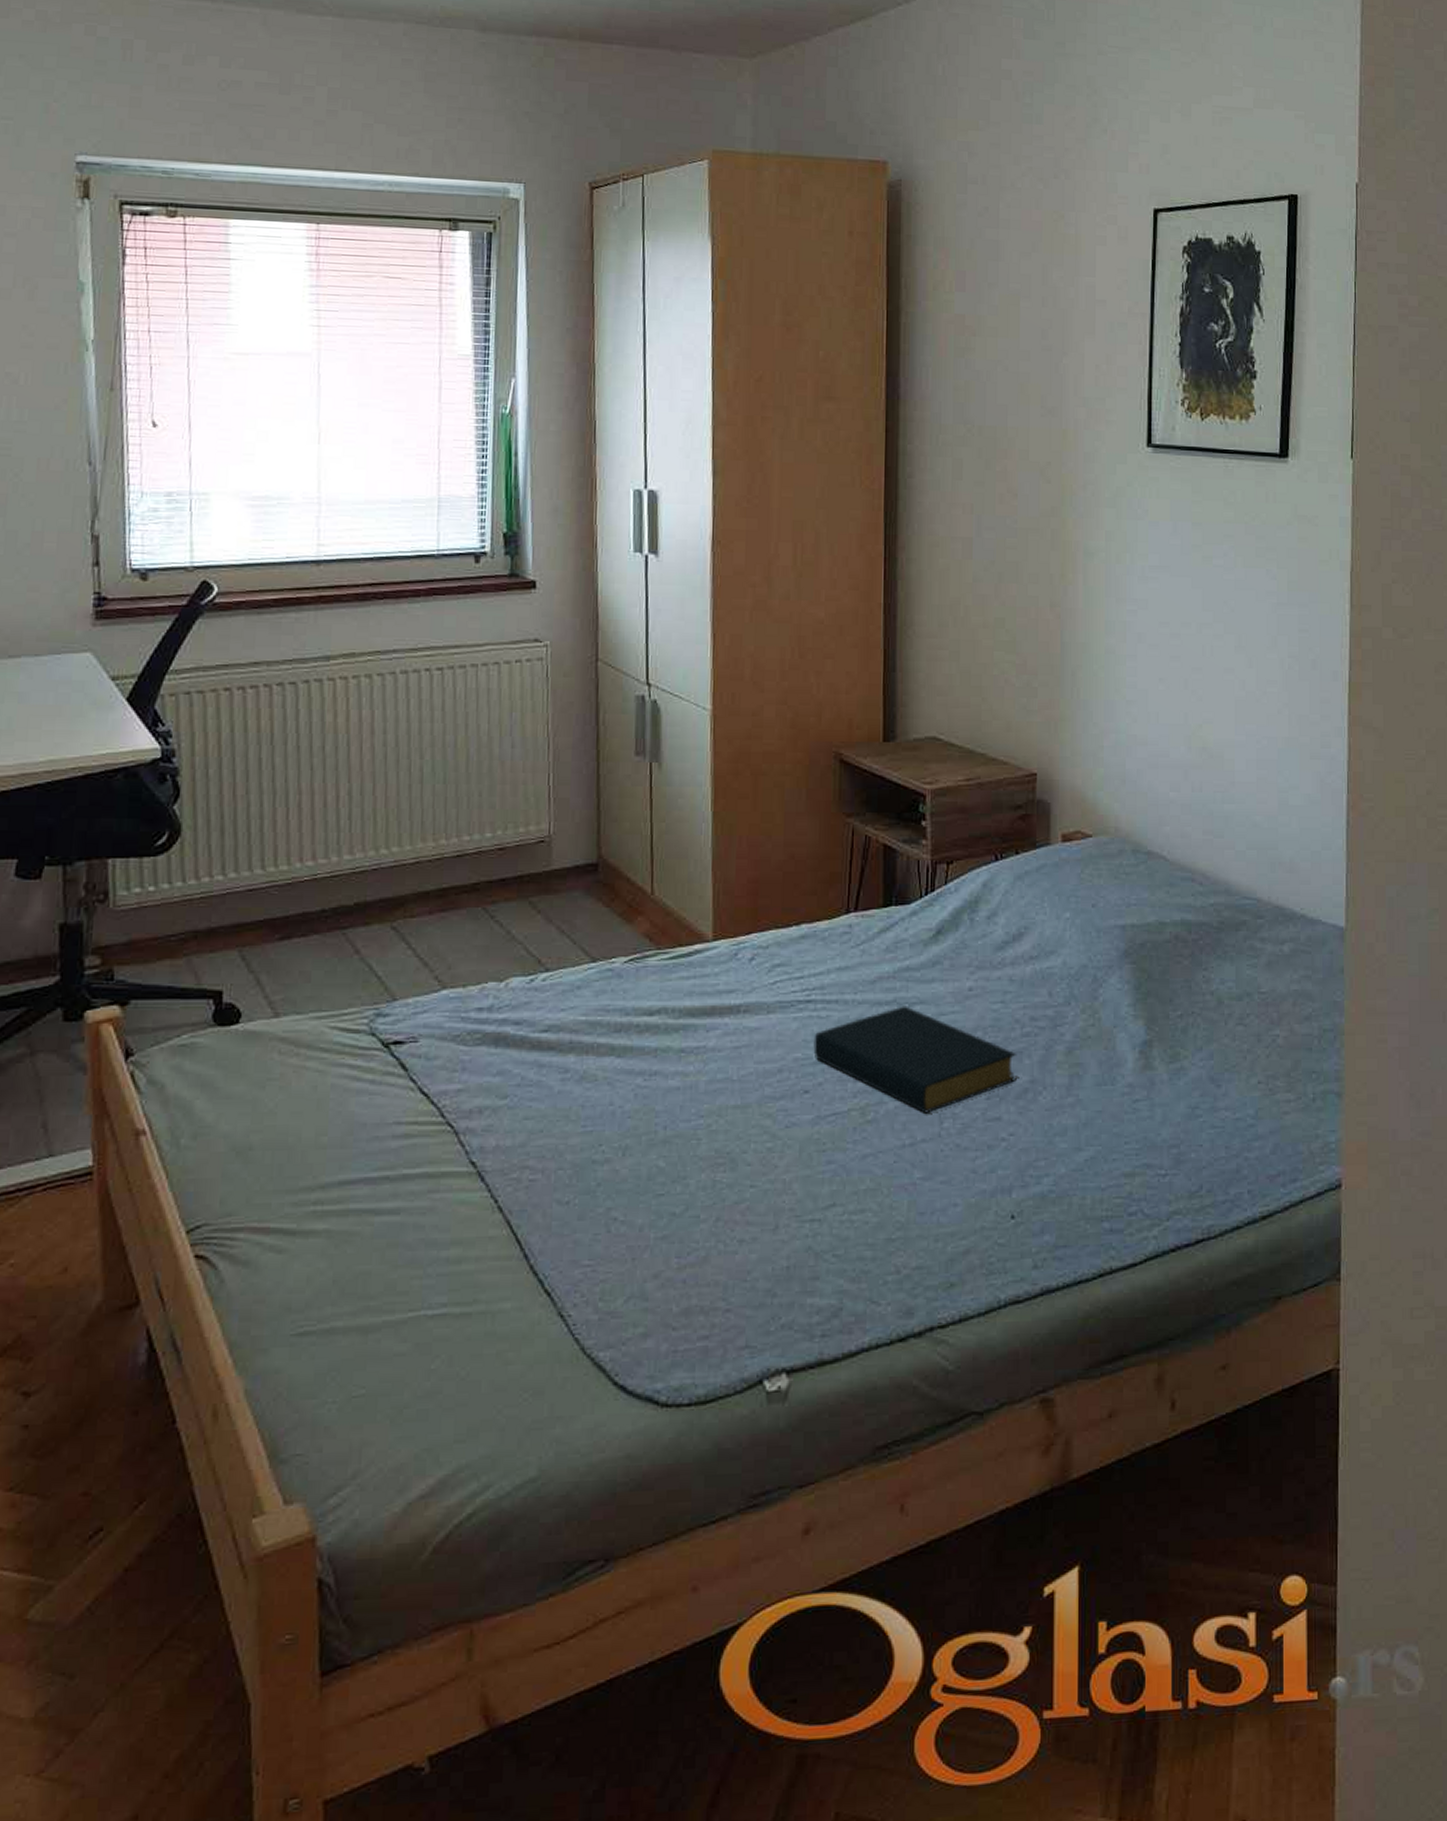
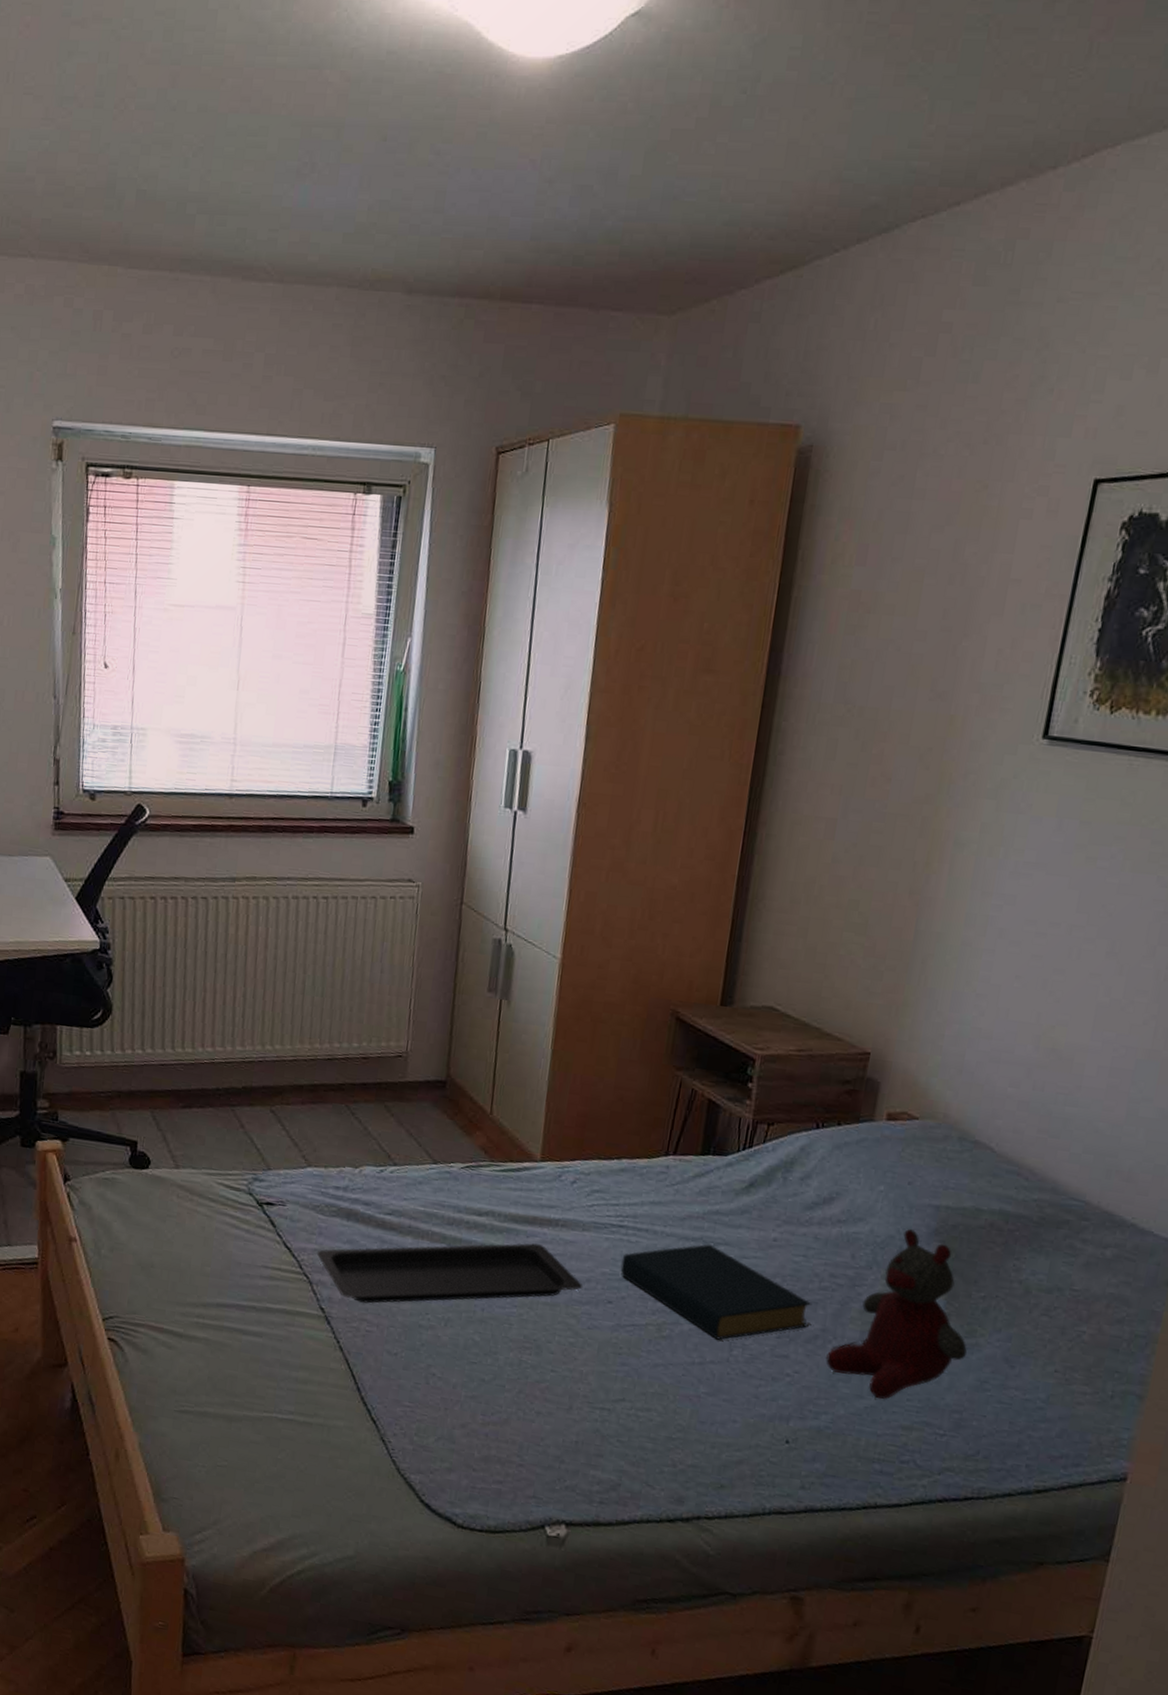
serving tray: none [460,1038,775,1146] -> present [316,1243,584,1304]
stuffed bear: none [1039,954,1173,1148] -> present [826,1228,967,1400]

